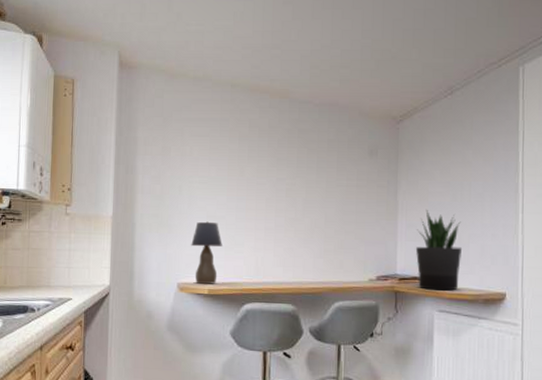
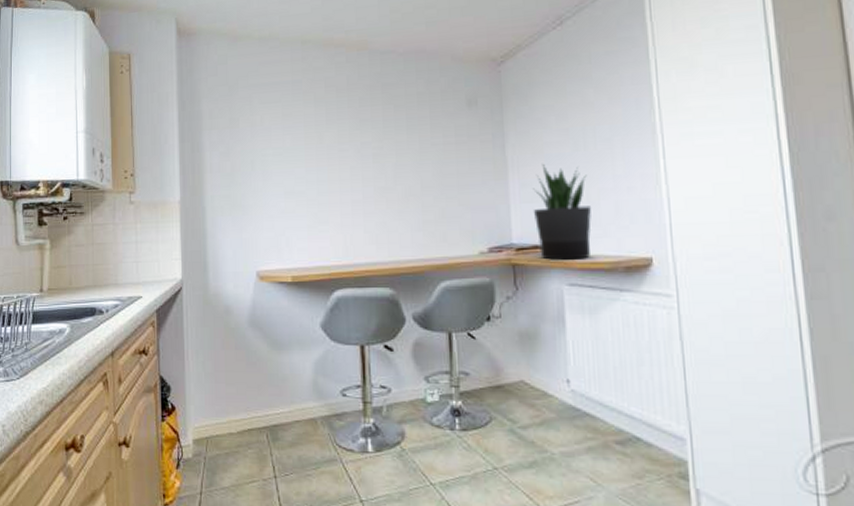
table lamp: present [191,221,222,284] -> none [269,198,304,271]

